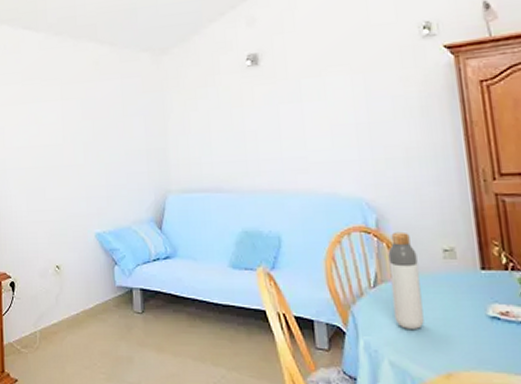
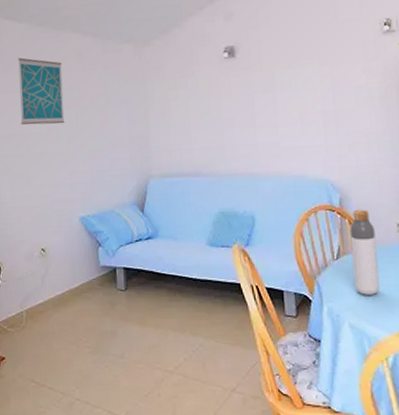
wall art: none [35,68,81,137] -> present [18,58,65,125]

